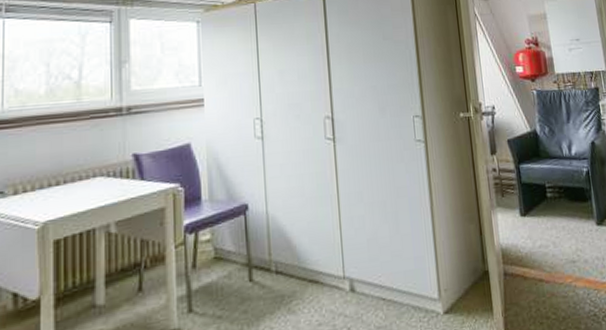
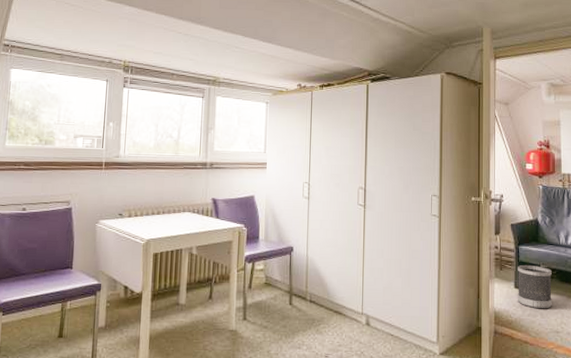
wastebasket: none [521,185,564,238] -> present [517,264,552,309]

